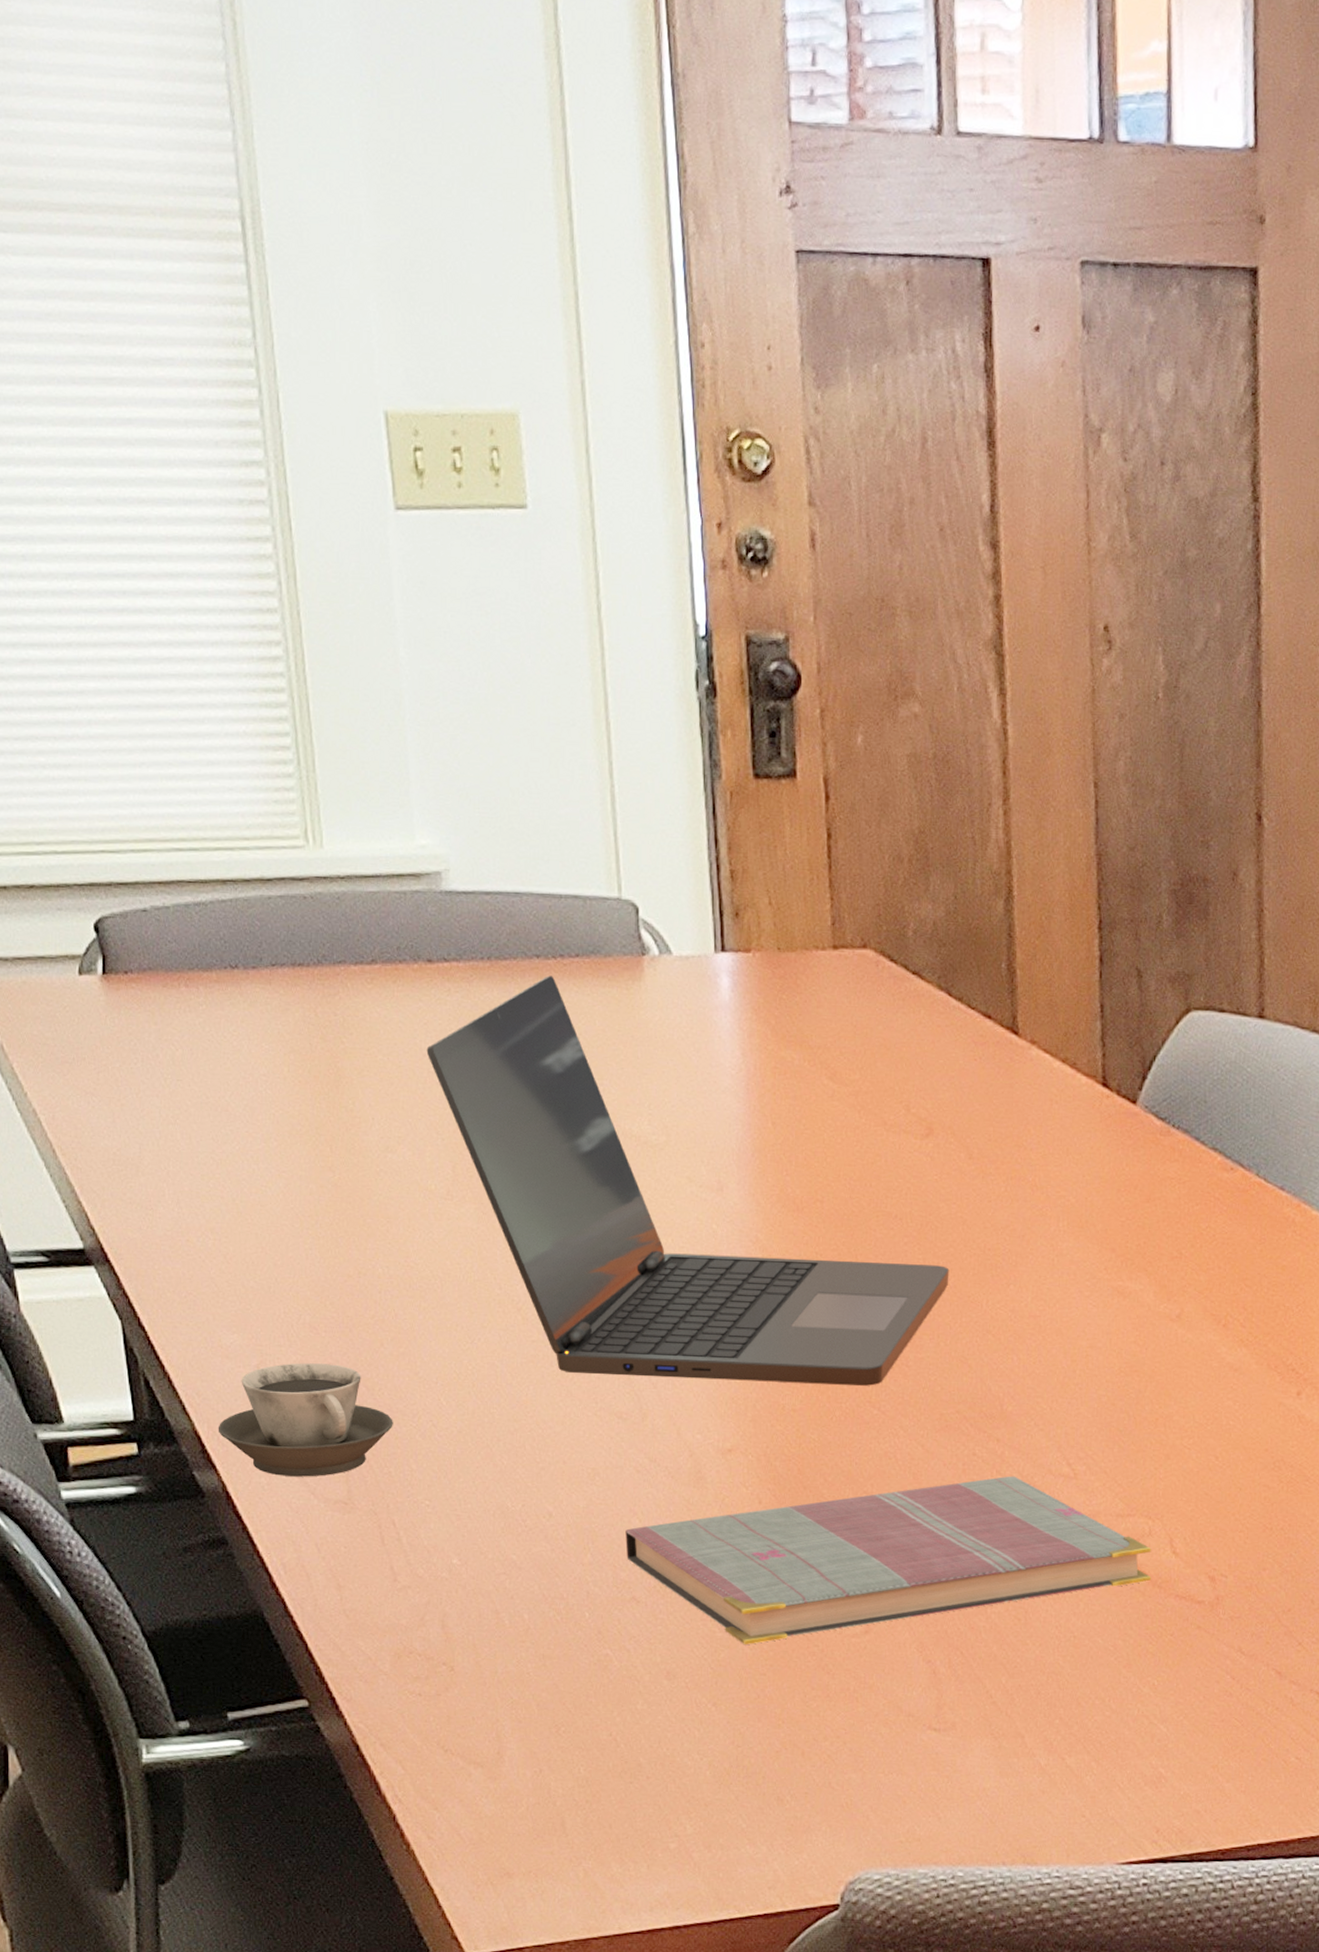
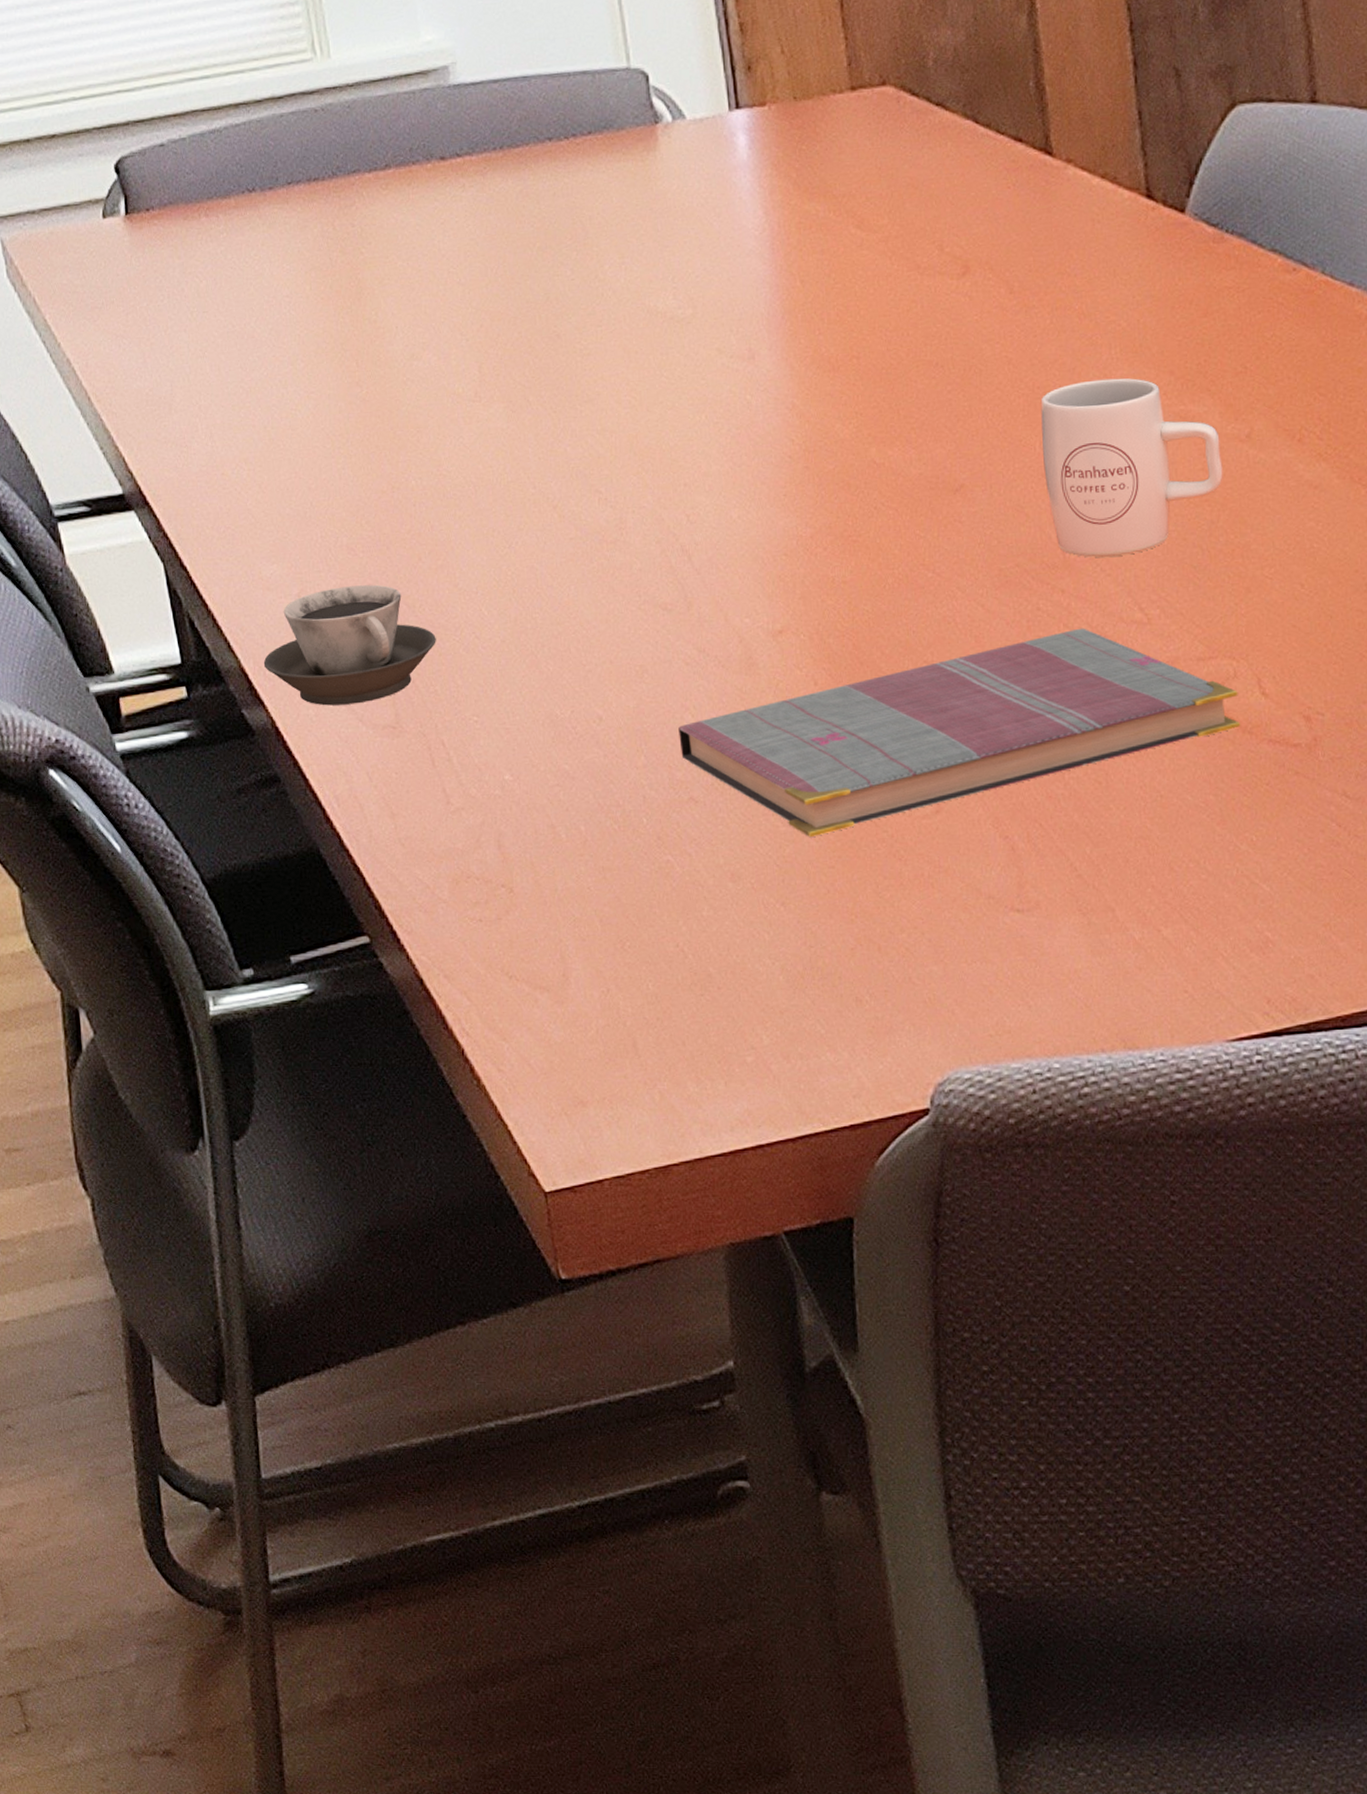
laptop: present [426,976,949,1386] -> none [445,157,998,568]
mug: none [989,1248,1153,1413] -> present [1040,378,1223,558]

